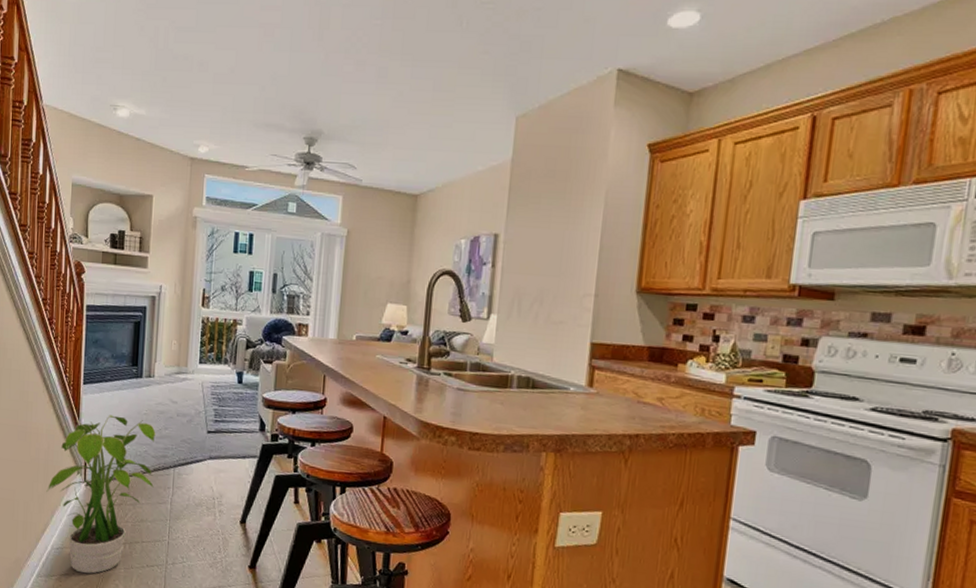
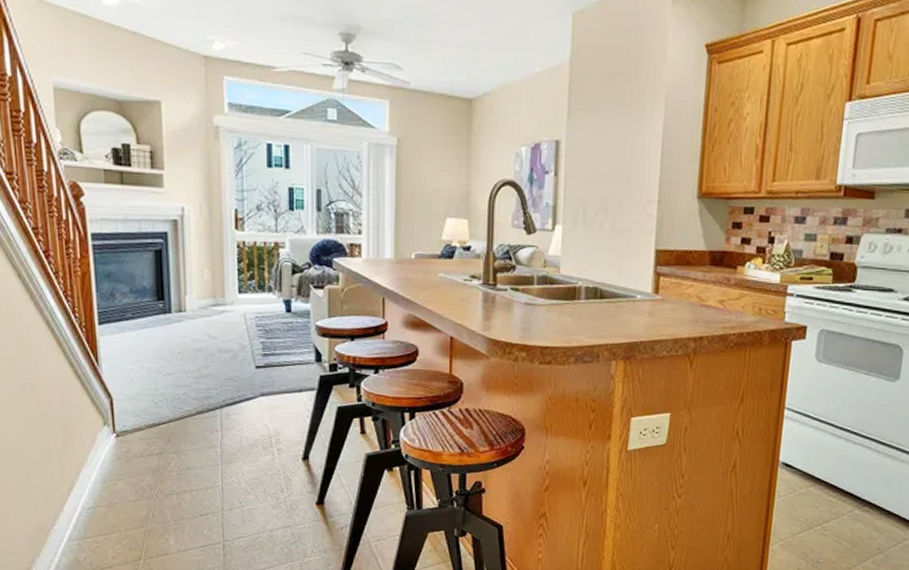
potted plant: present [46,415,156,574] -> none [67,357,199,532]

